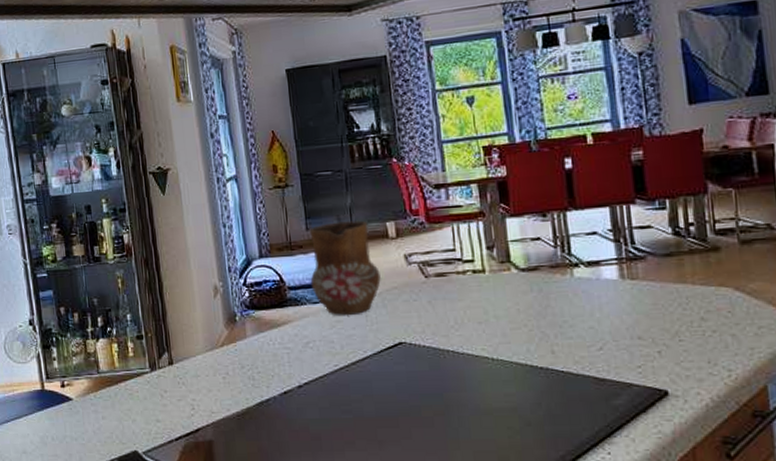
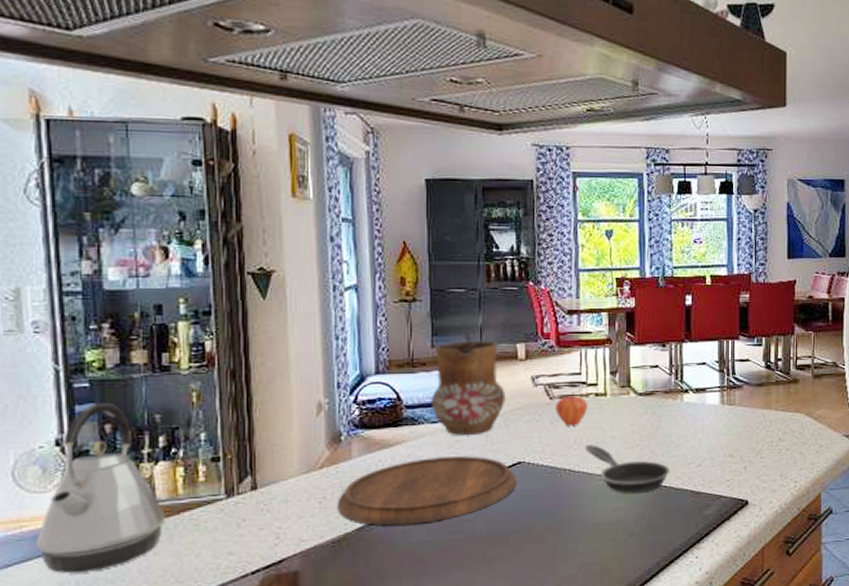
kettle: none [23,289,109,431] -> present [36,402,166,573]
cutting board: none [238,336,400,402] -> present [338,456,516,526]
fruit: none [431,269,467,306] -> present [555,392,589,427]
frying pan: none [466,324,567,378] -> present [584,443,671,493]

